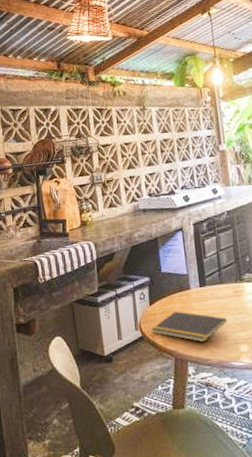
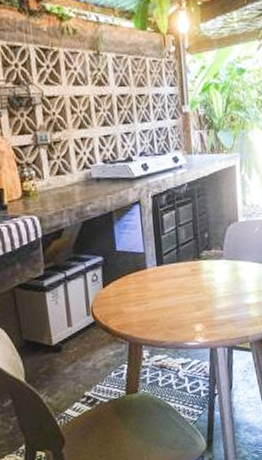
notepad: present [151,311,228,343] -> none [104,292,184,325]

